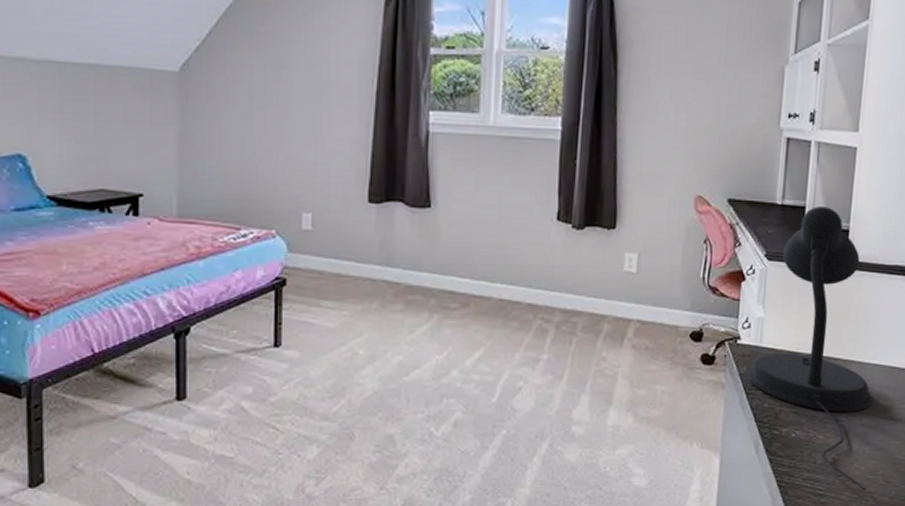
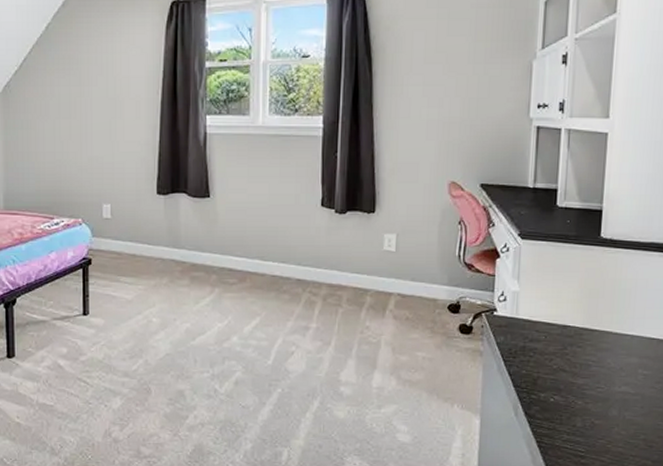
desk lamp: present [748,206,873,491] -> none [506,189,632,454]

